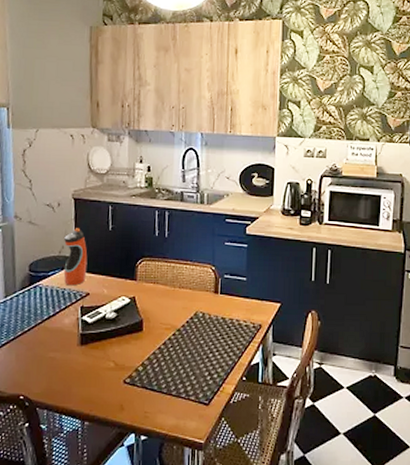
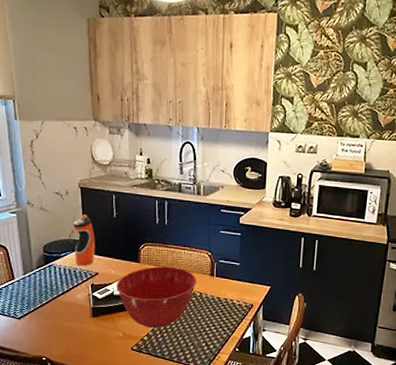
mixing bowl: none [109,284,199,357] -> present [116,266,196,329]

